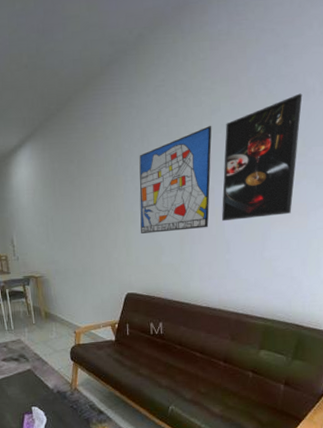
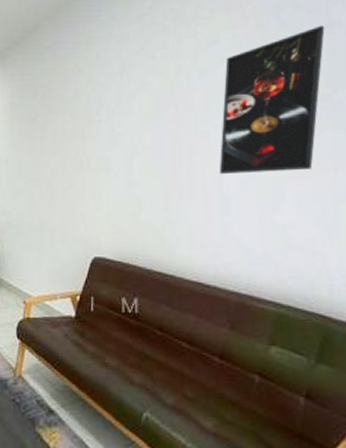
wall art: present [139,125,212,233] -> none [115,59,209,184]

